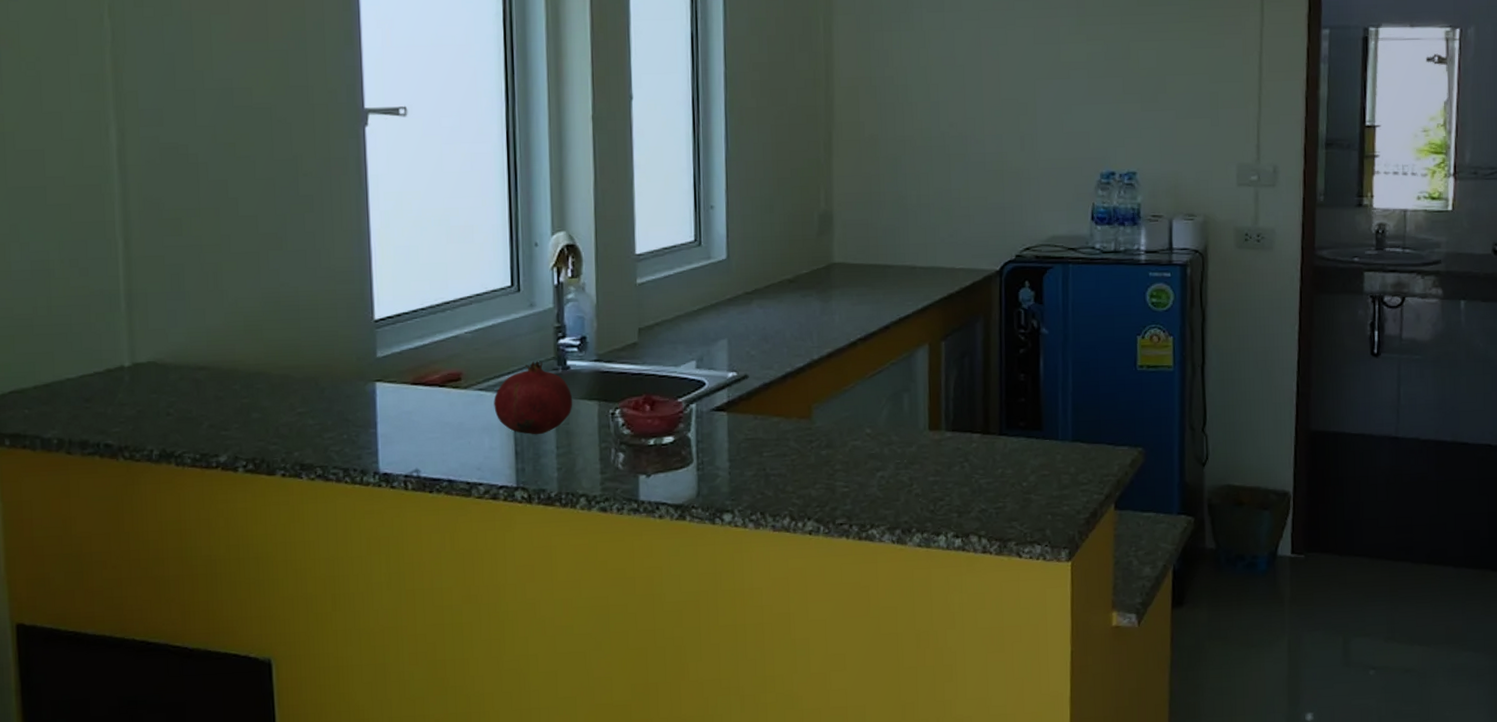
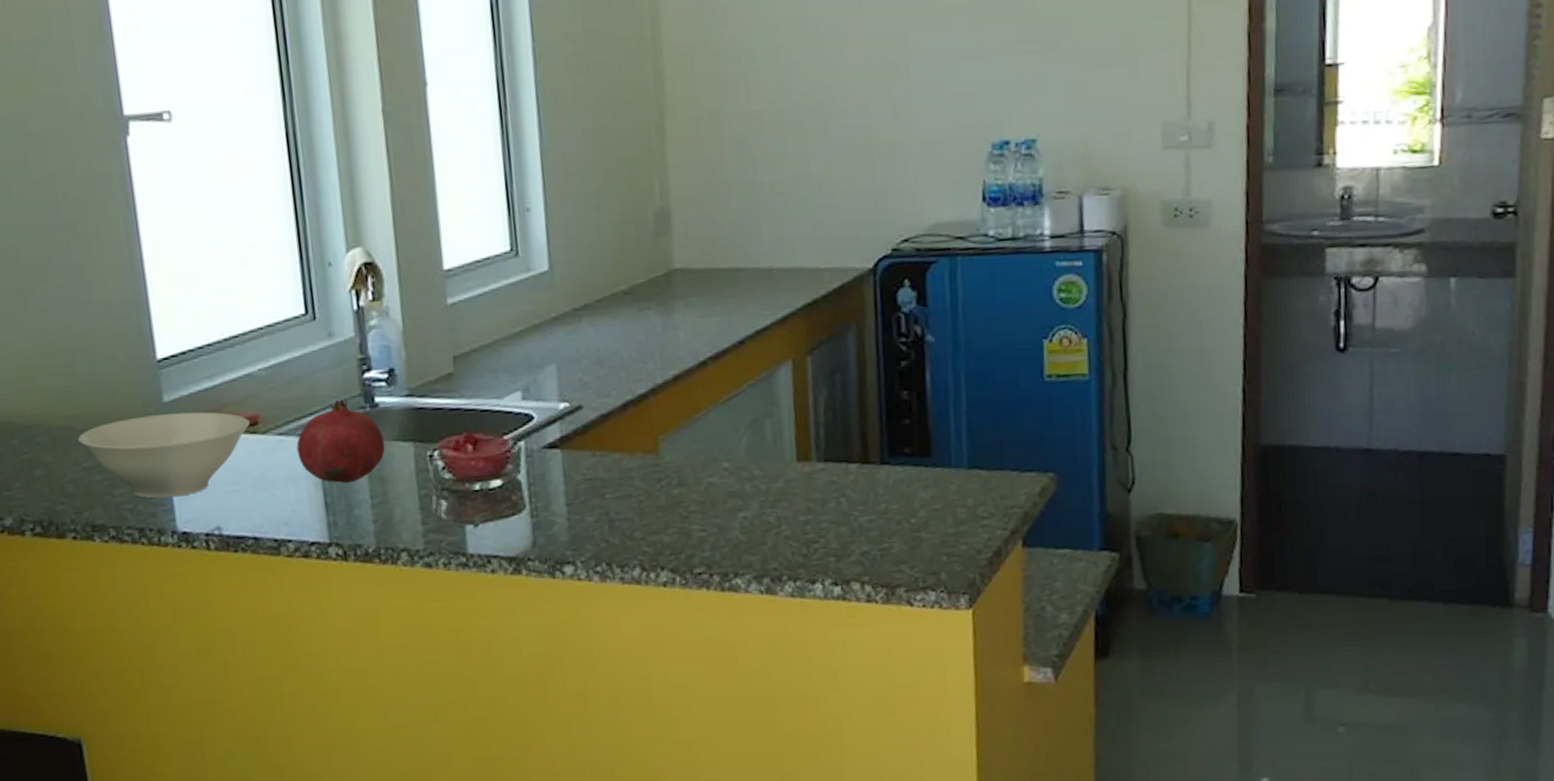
bowl: none [295,367,453,443] -> present [77,412,250,499]

